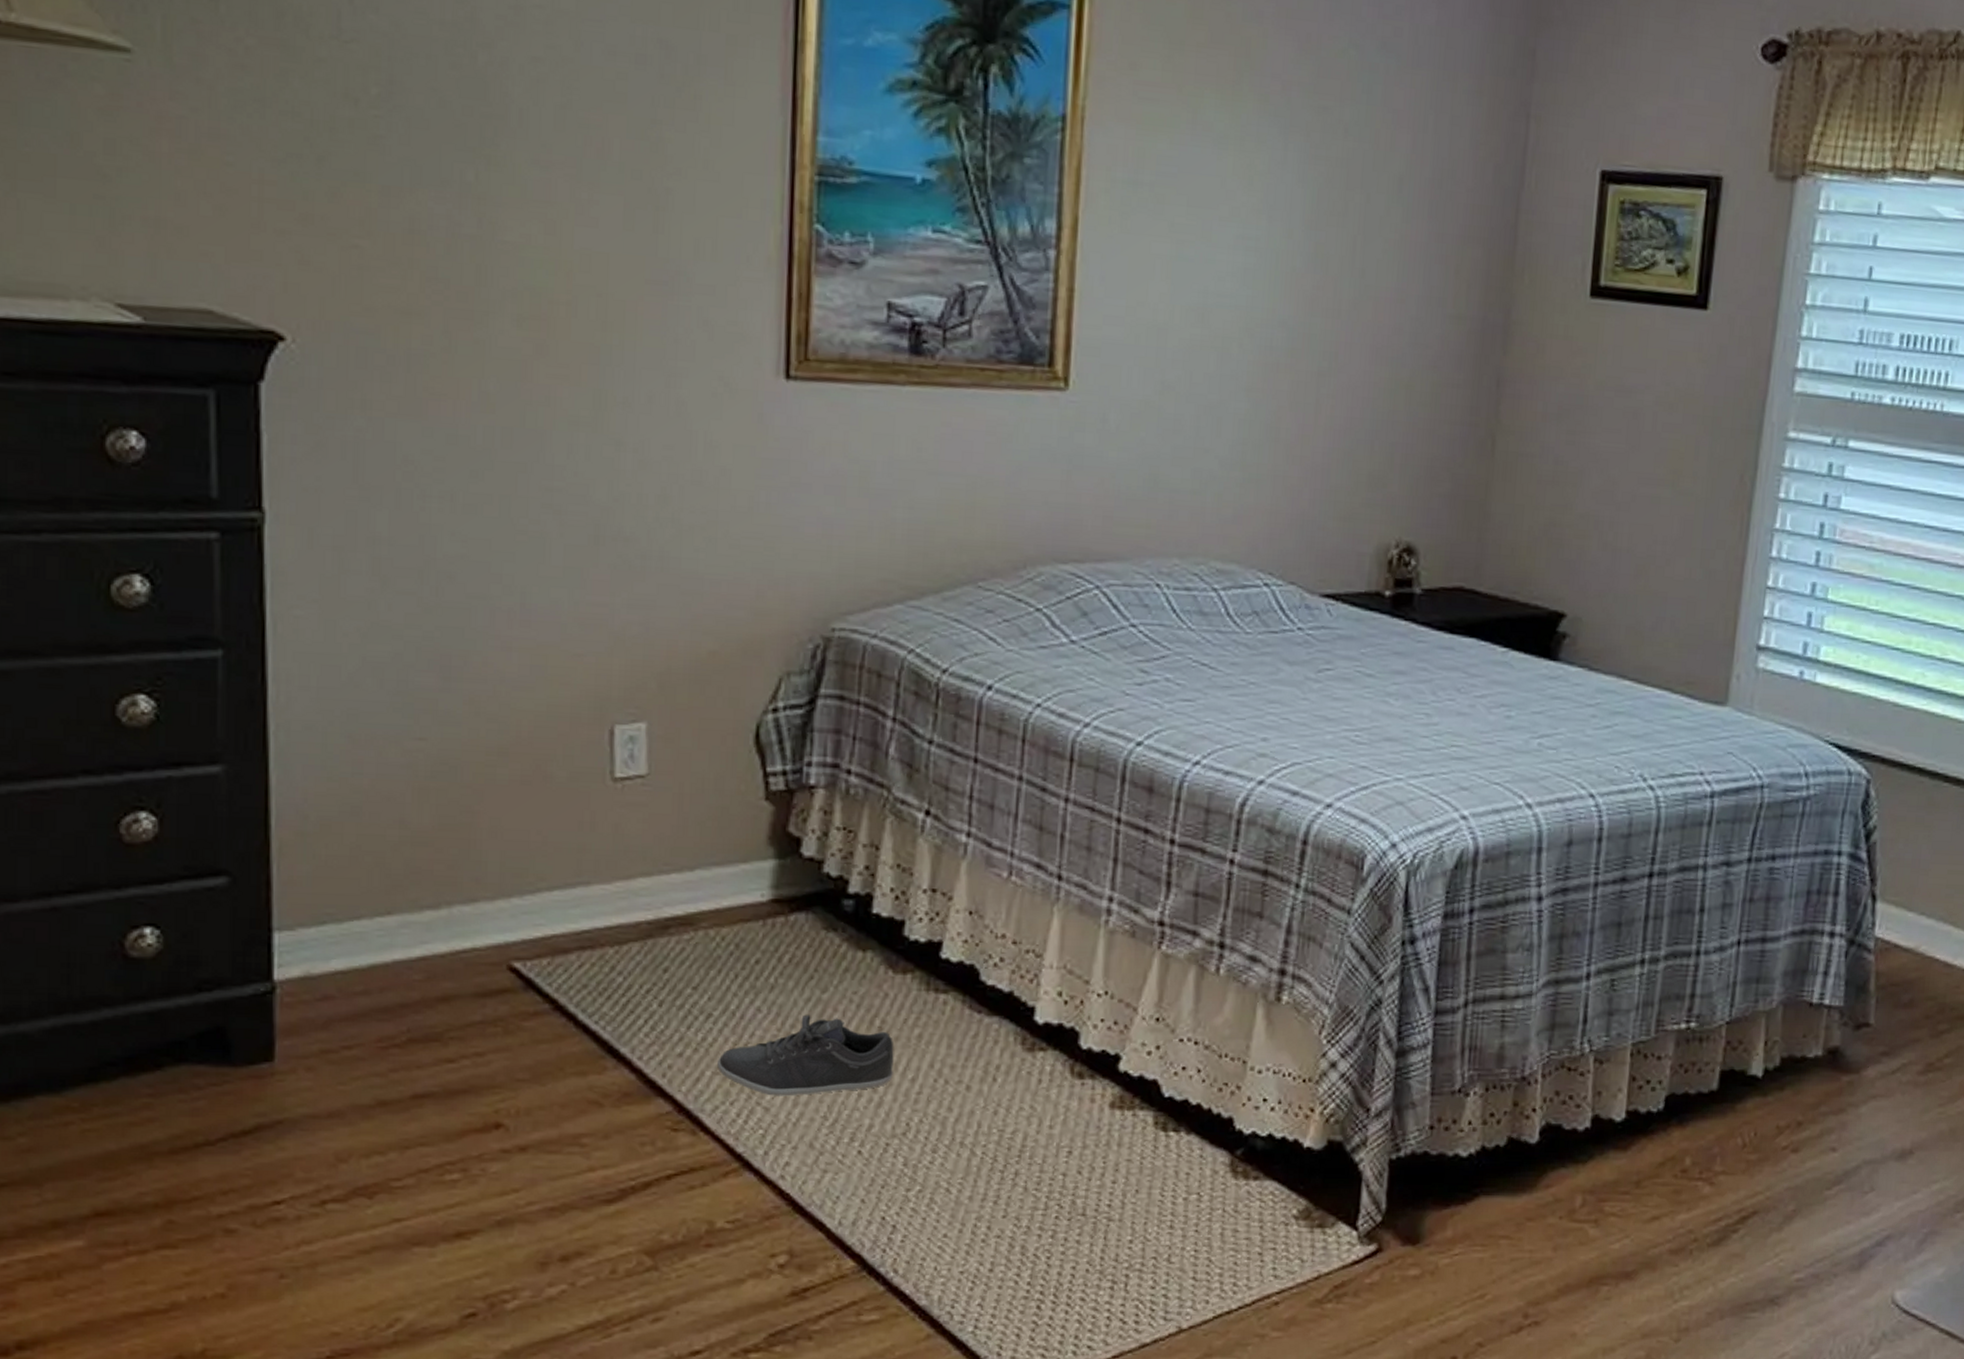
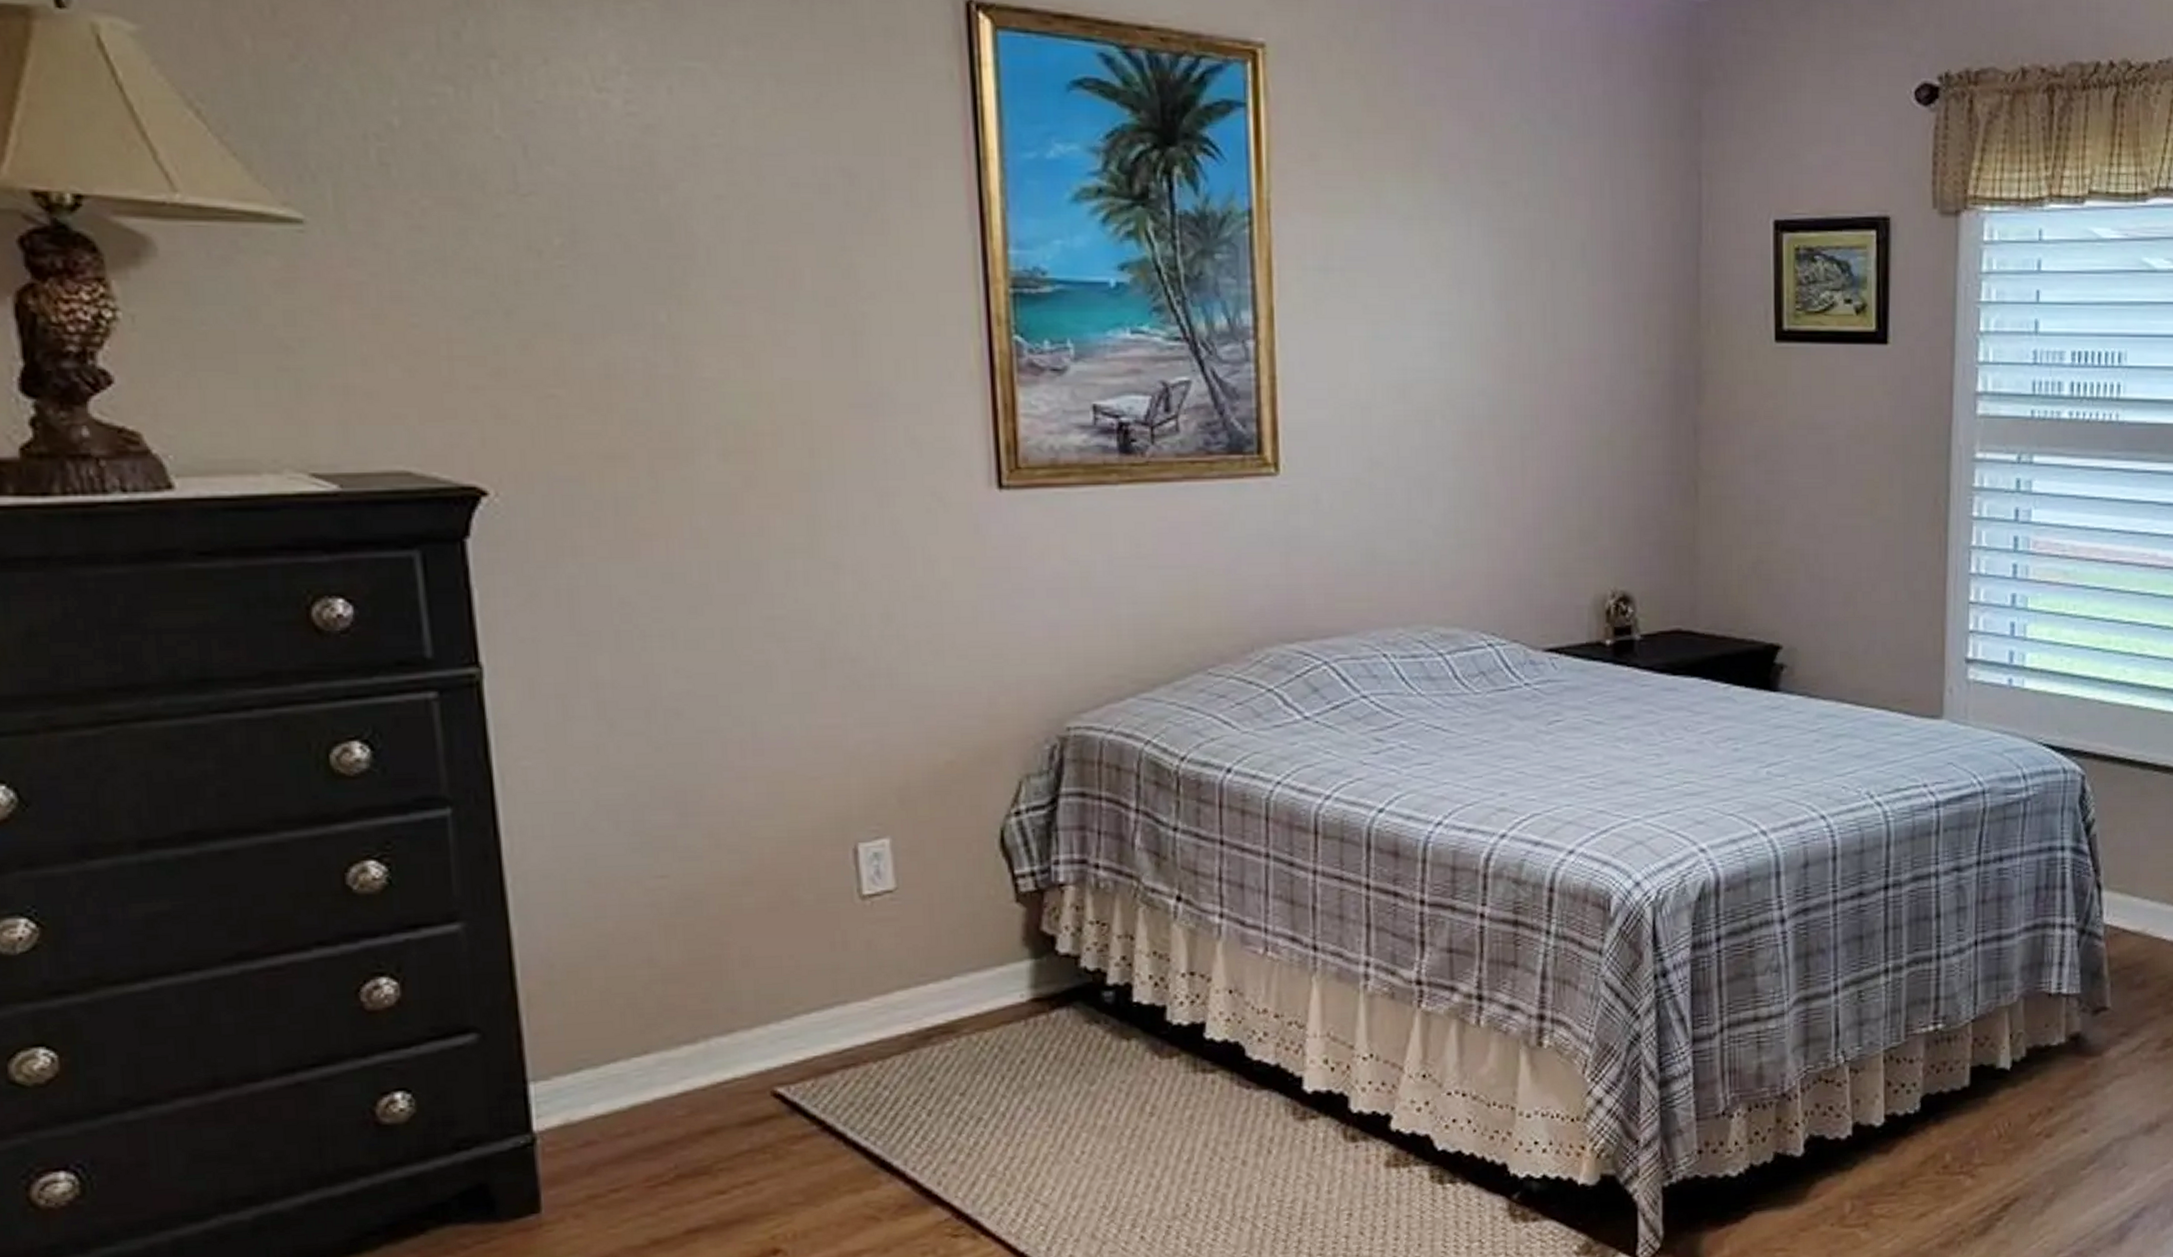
shoe: present [717,1014,894,1096] -> none [992,1108,1168,1192]

